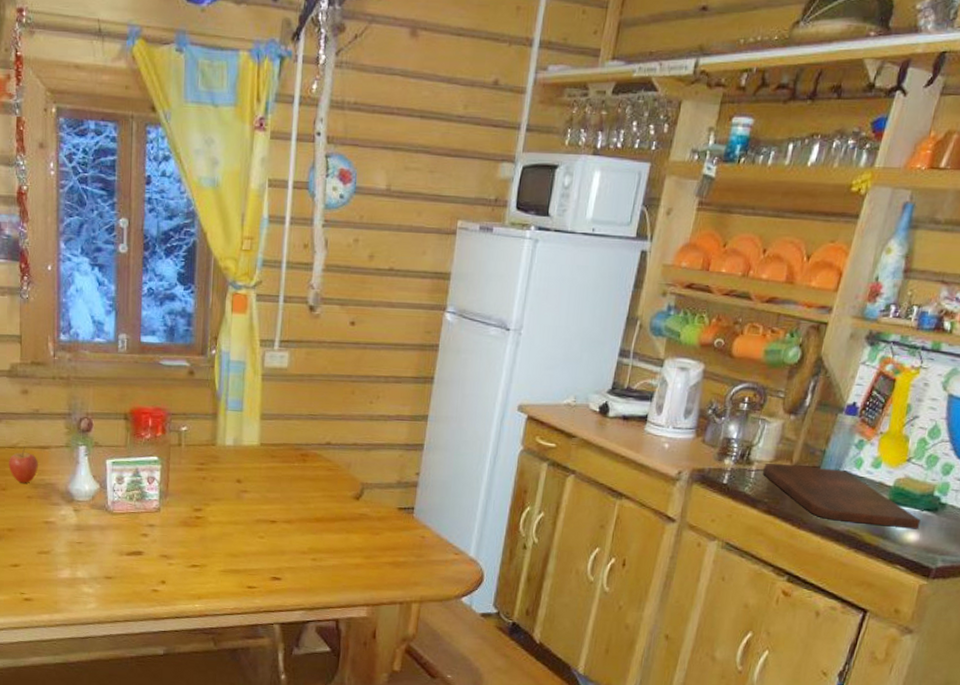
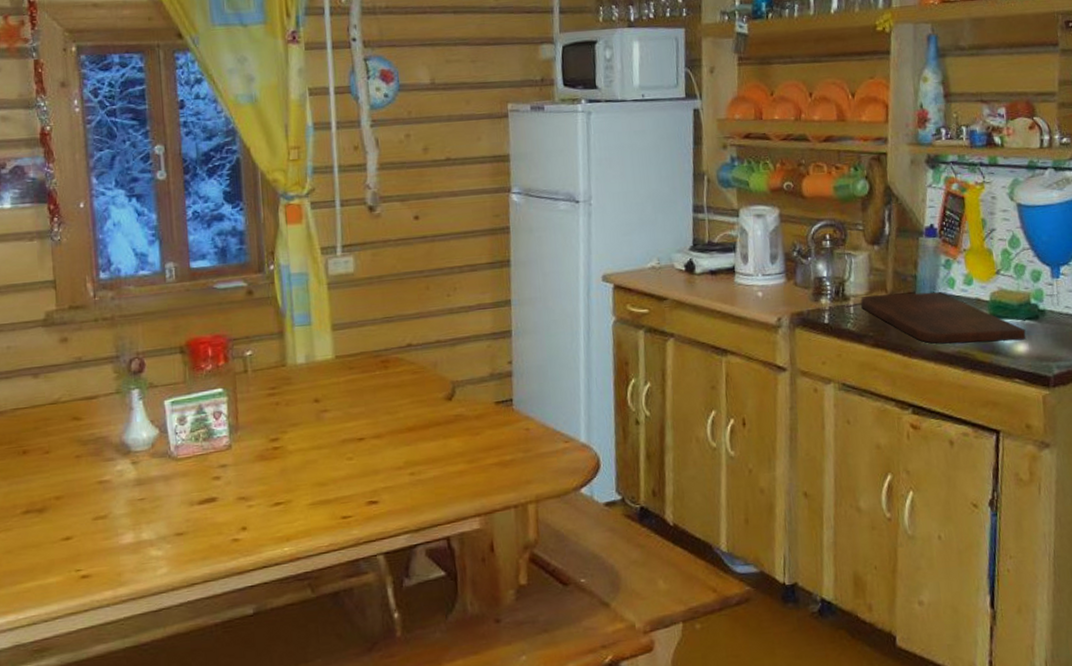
fruit: present [9,447,38,483] -> none [50,400,86,442]

